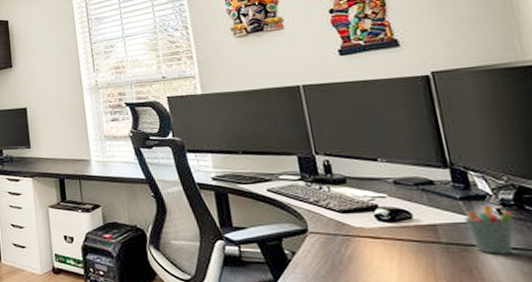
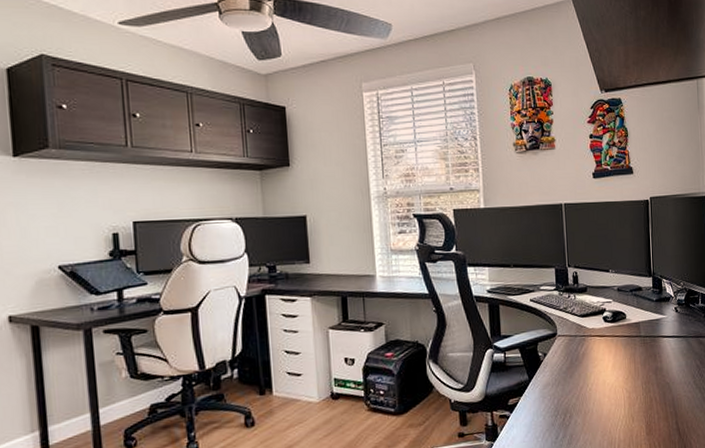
pen holder: present [458,202,514,254] -> none [654,303,683,342]

